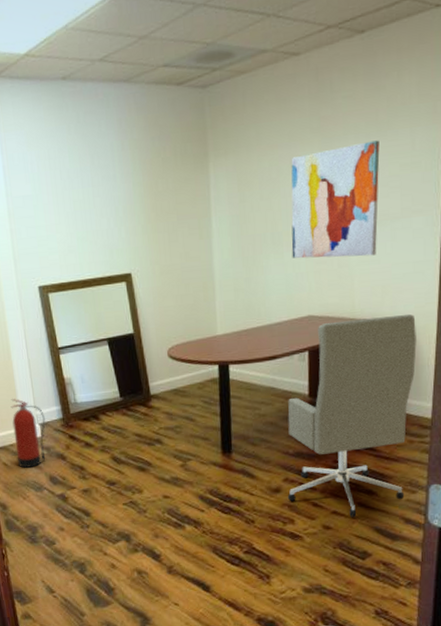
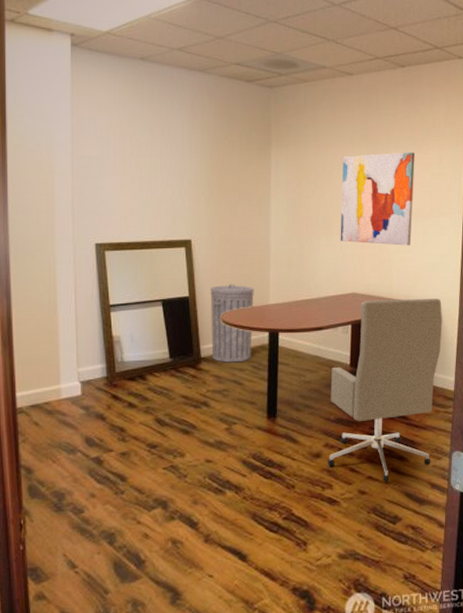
fire extinguisher: present [10,399,46,469] -> none [50,354,87,429]
trash can: none [155,316,202,399] -> present [210,284,254,363]

